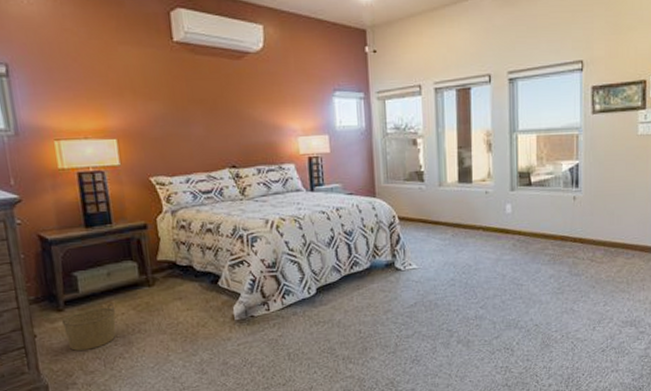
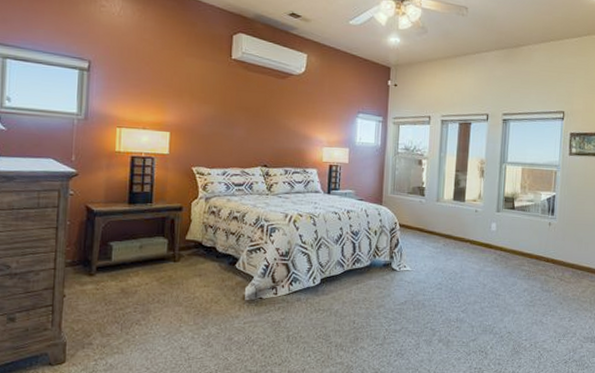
basket: present [61,302,116,352] -> none [90,272,141,315]

